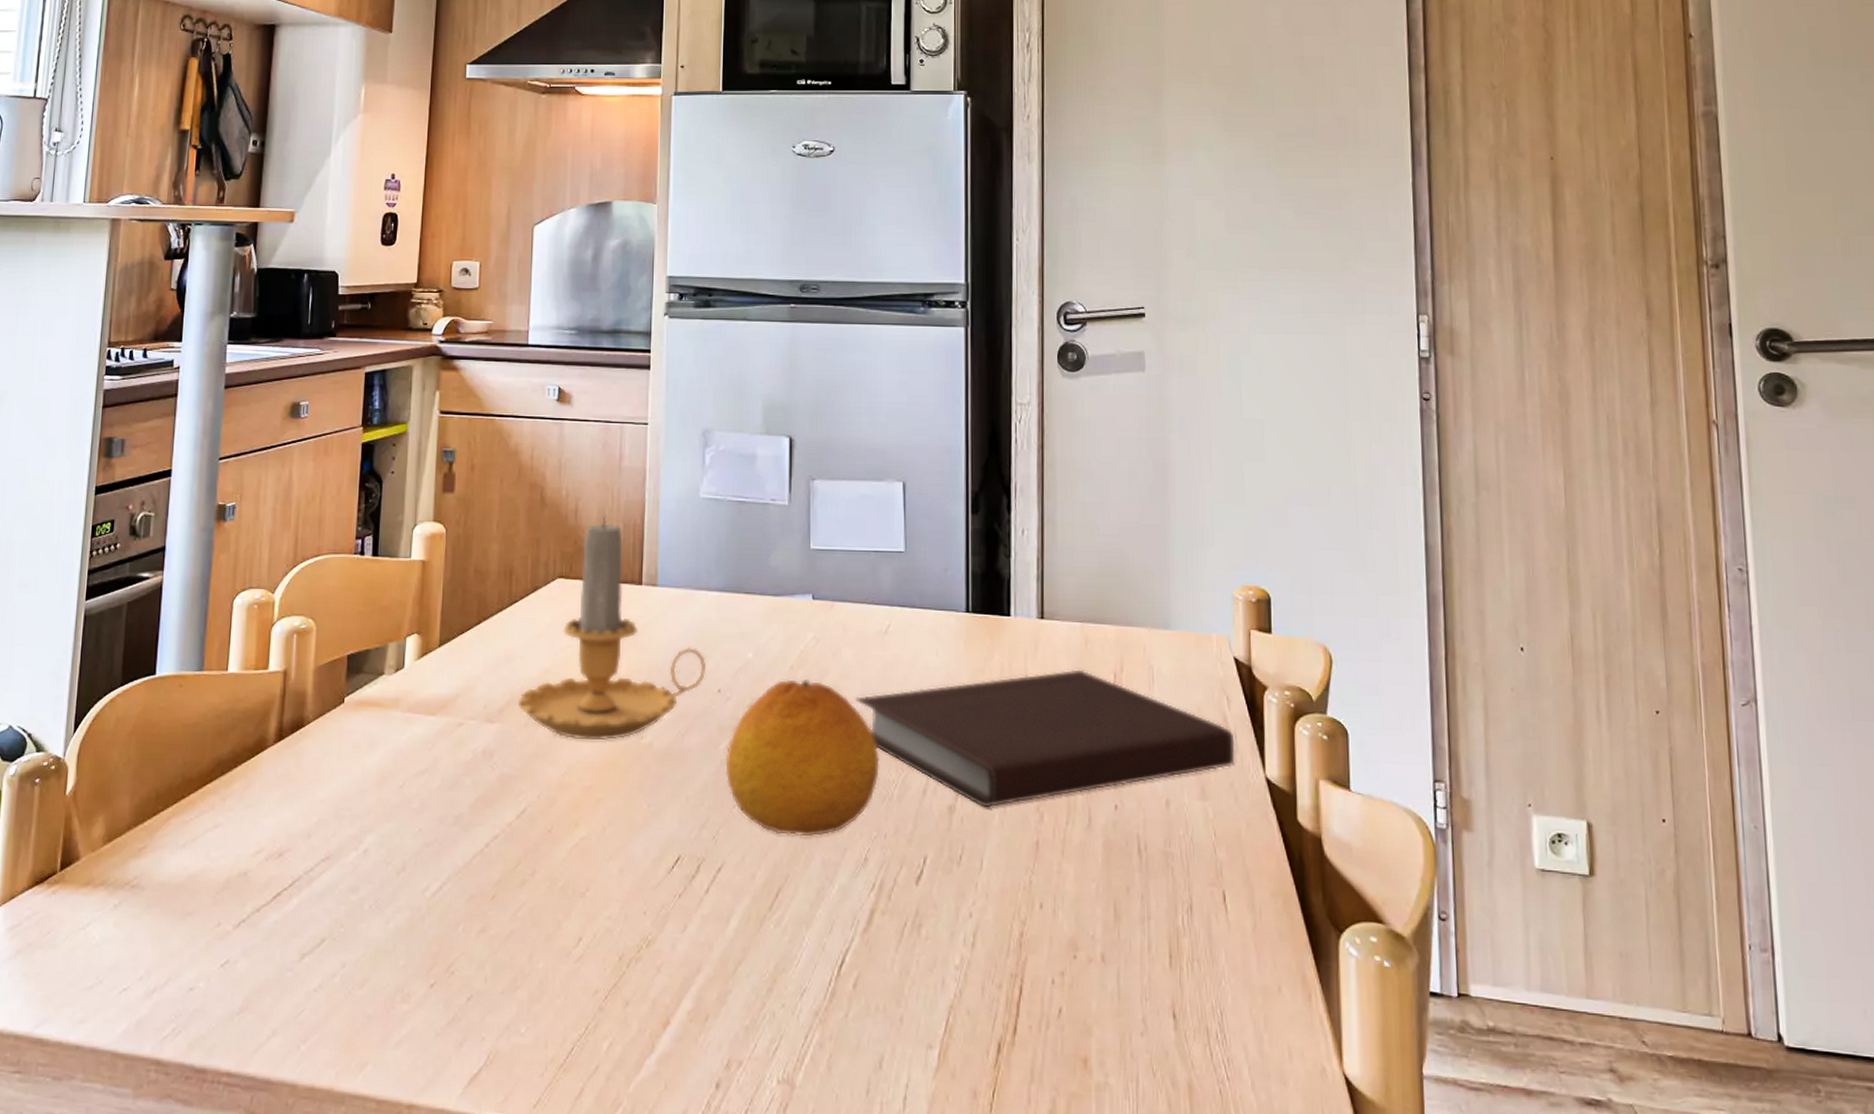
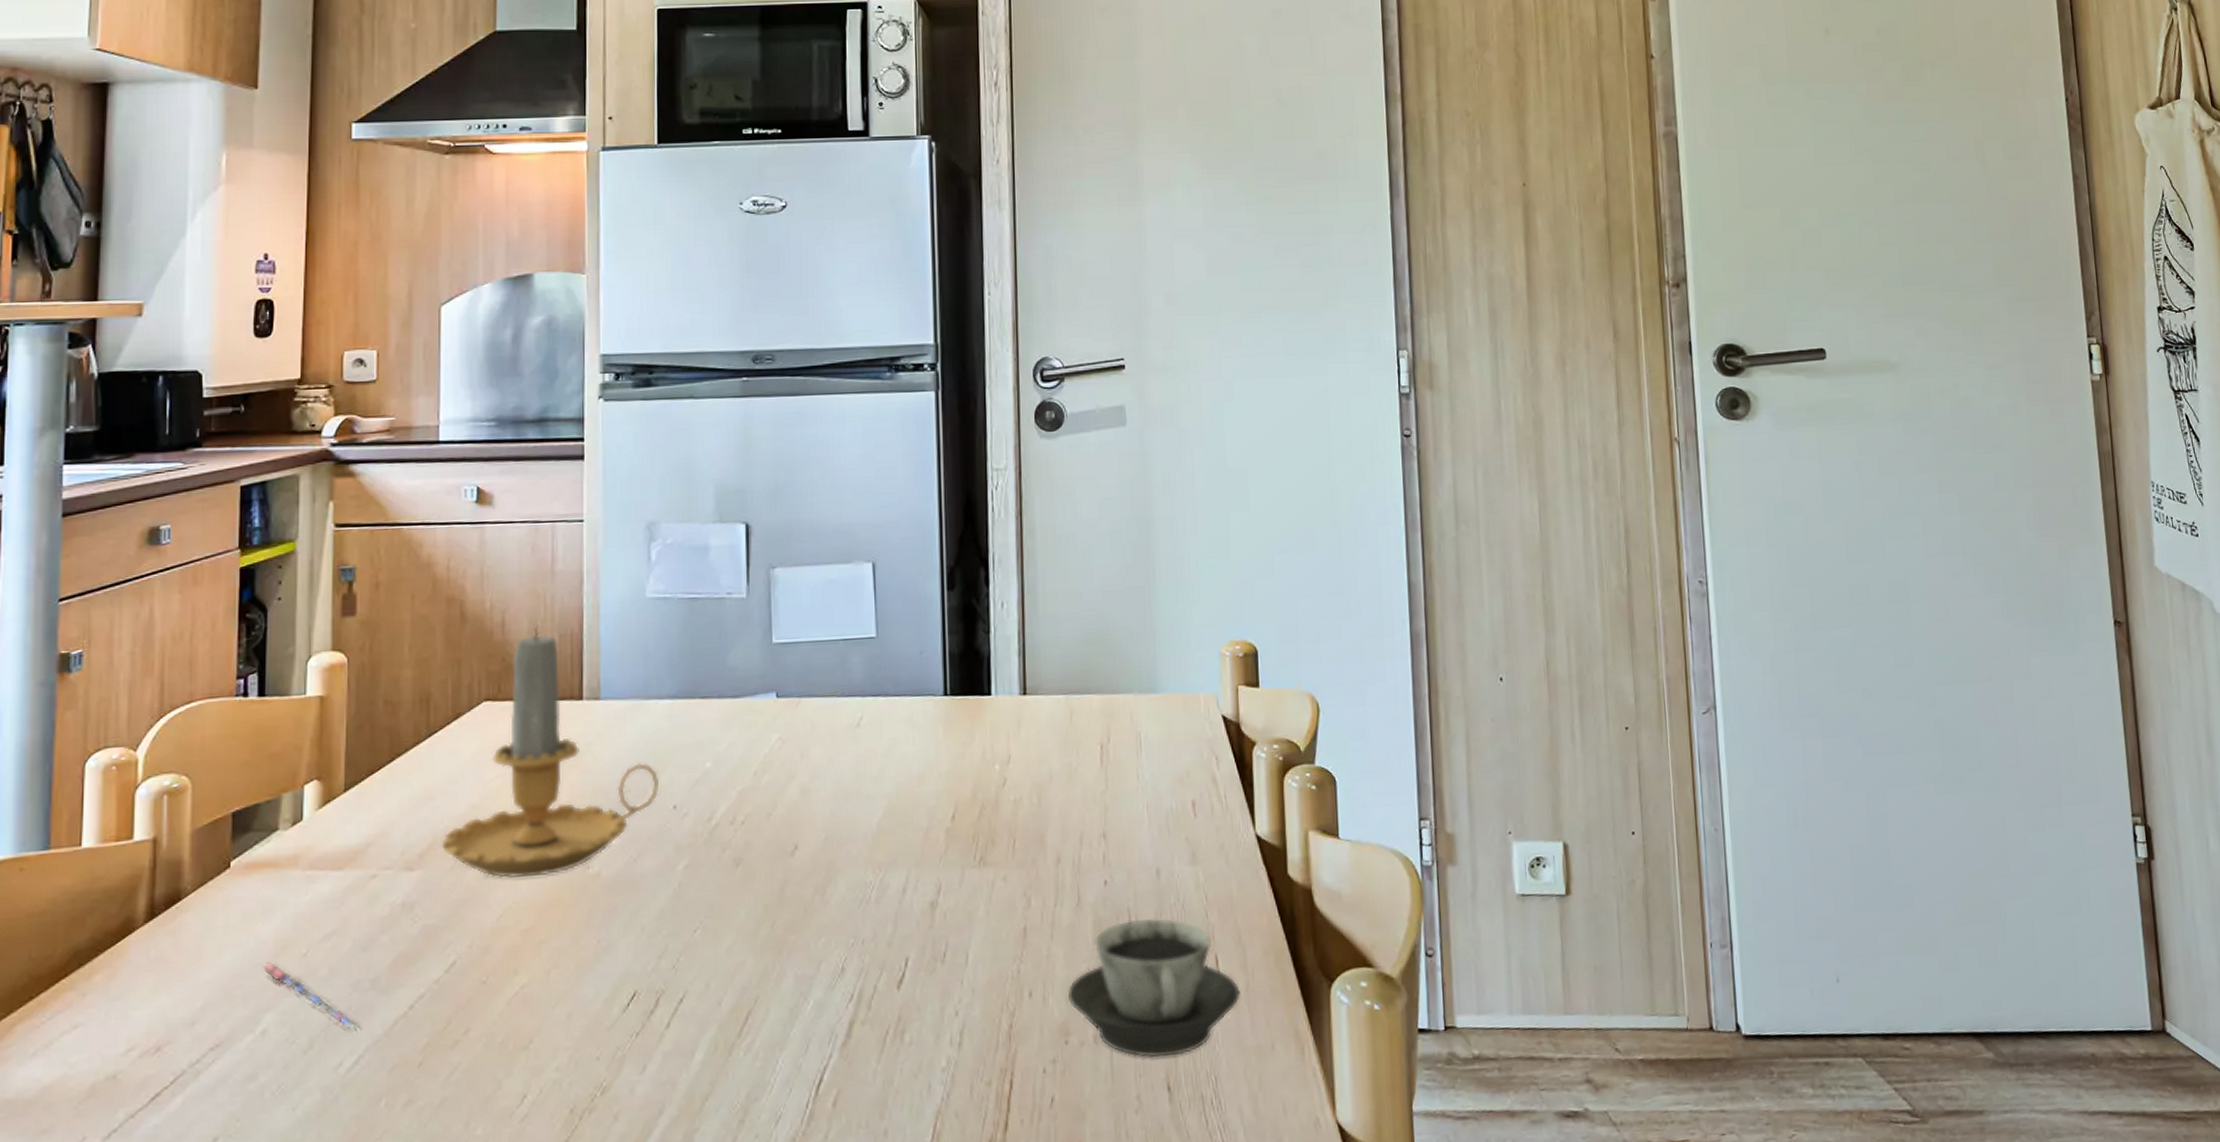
pen: none [367,790,444,859] -> present [263,962,360,1030]
fruit: present [725,678,881,837] -> none [684,783,856,955]
notebook: present [855,669,1235,807] -> none [827,744,1225,898]
cup: none [1077,846,1247,985] -> present [1067,918,1240,1058]

